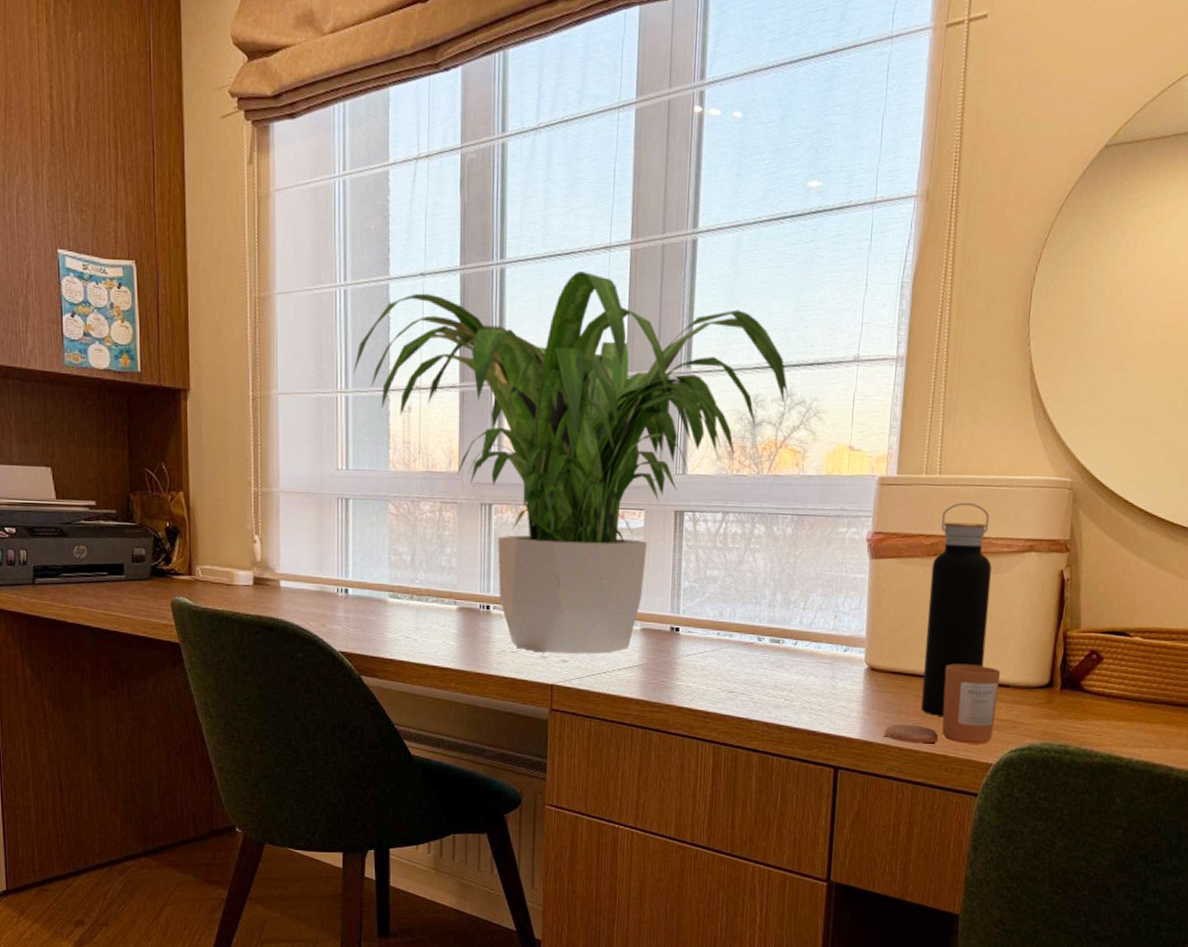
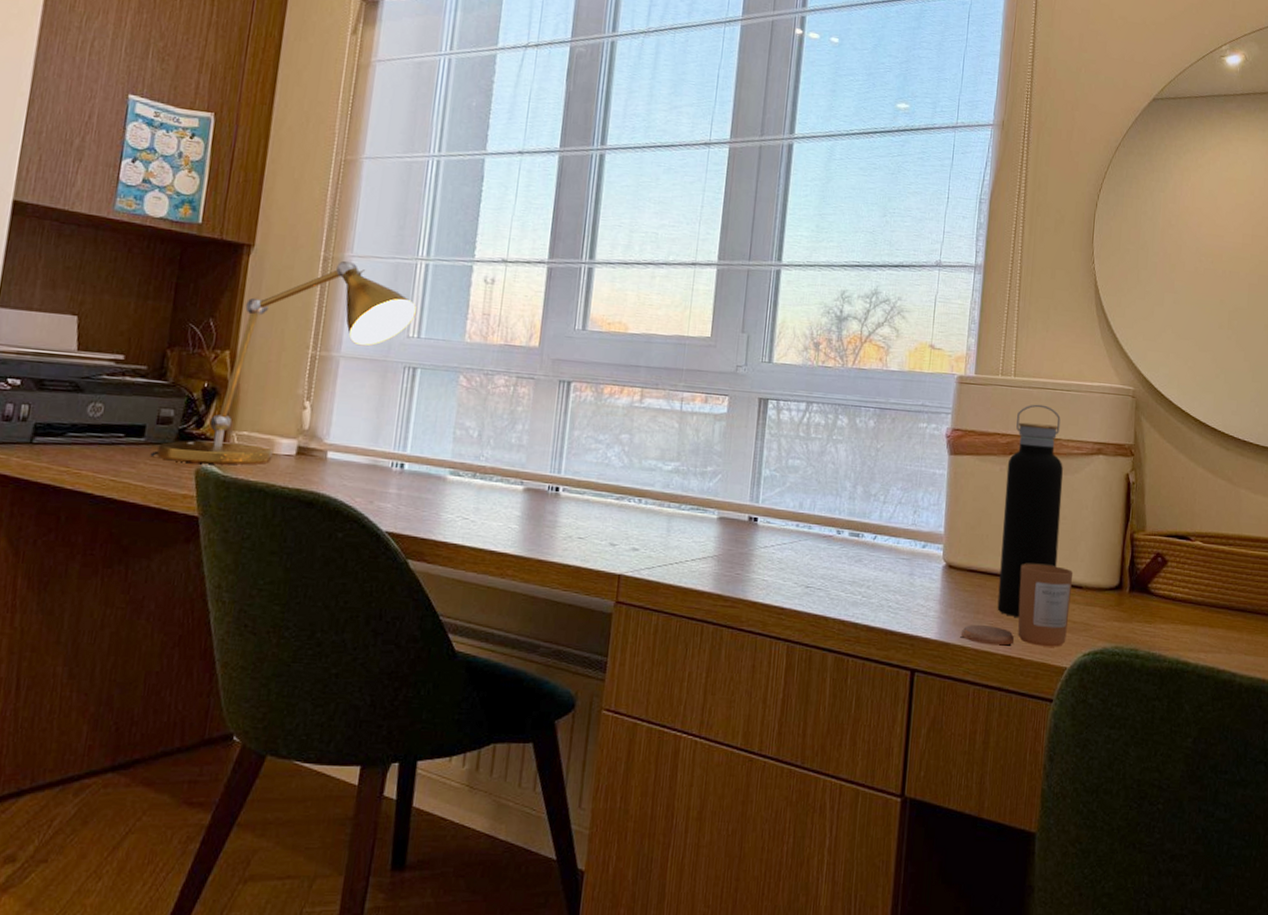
desk lamp: none [131,398,342,597] -> present [150,260,417,465]
potted plant: present [353,271,789,654] -> none [437,163,875,543]

